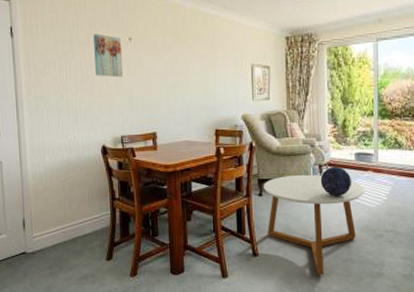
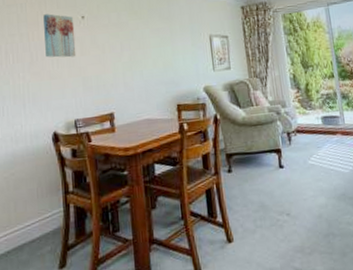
coffee table: present [263,174,366,275] -> none [231,143,337,256]
decorative sphere: present [320,166,351,196] -> none [290,132,322,165]

